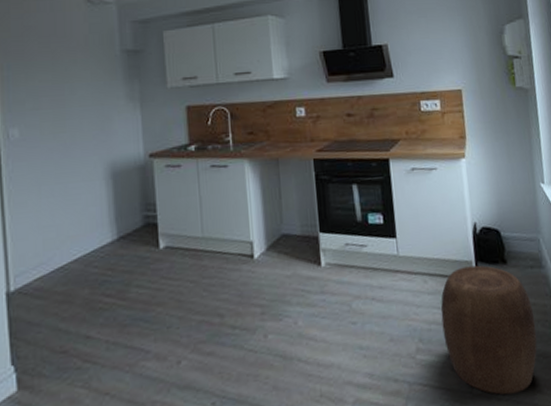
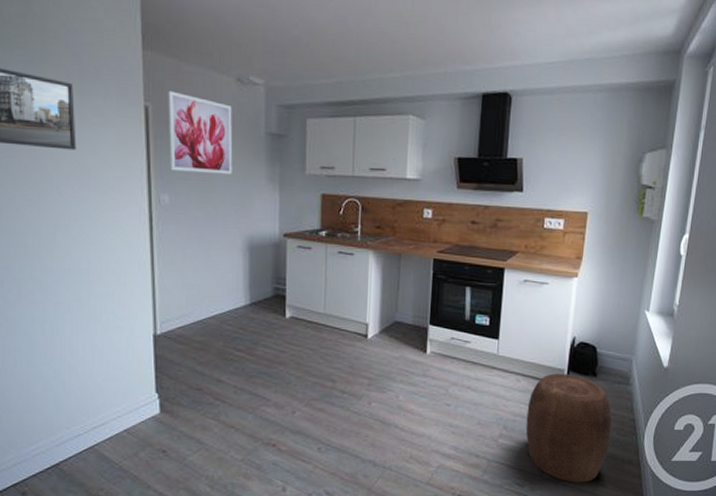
wall art: none [14,20,88,102] -> present [168,91,233,174]

